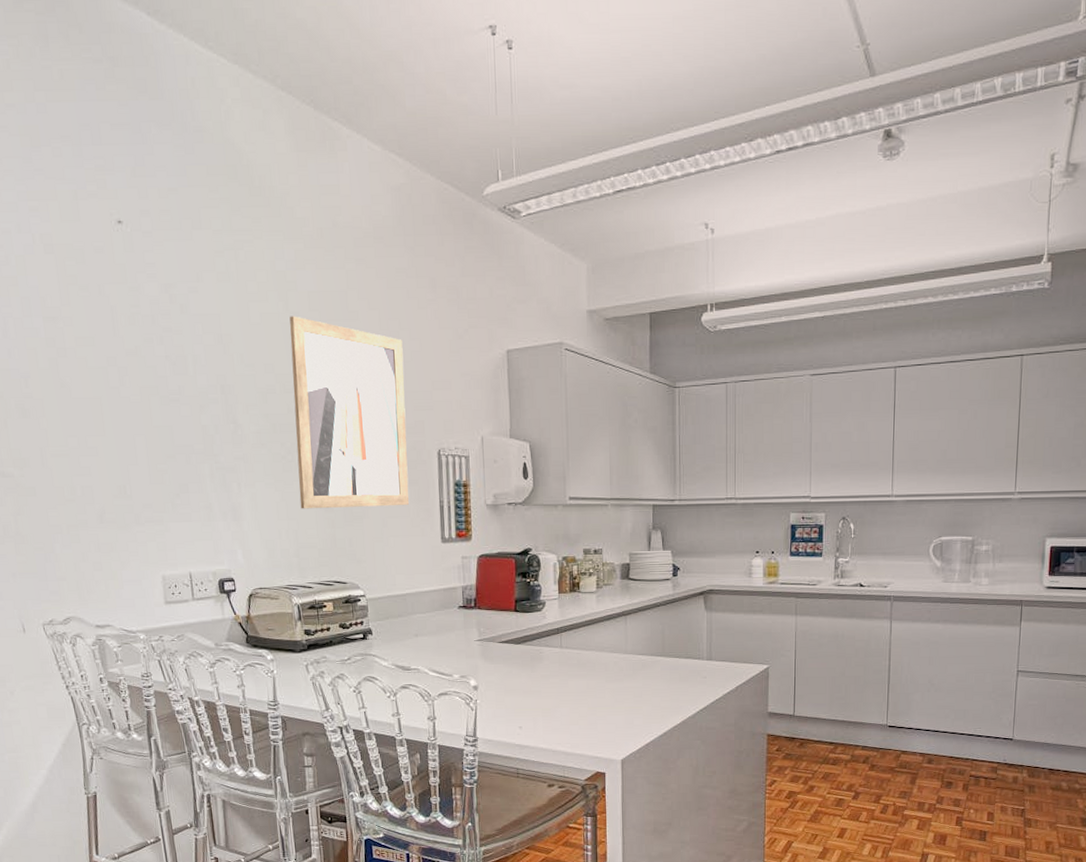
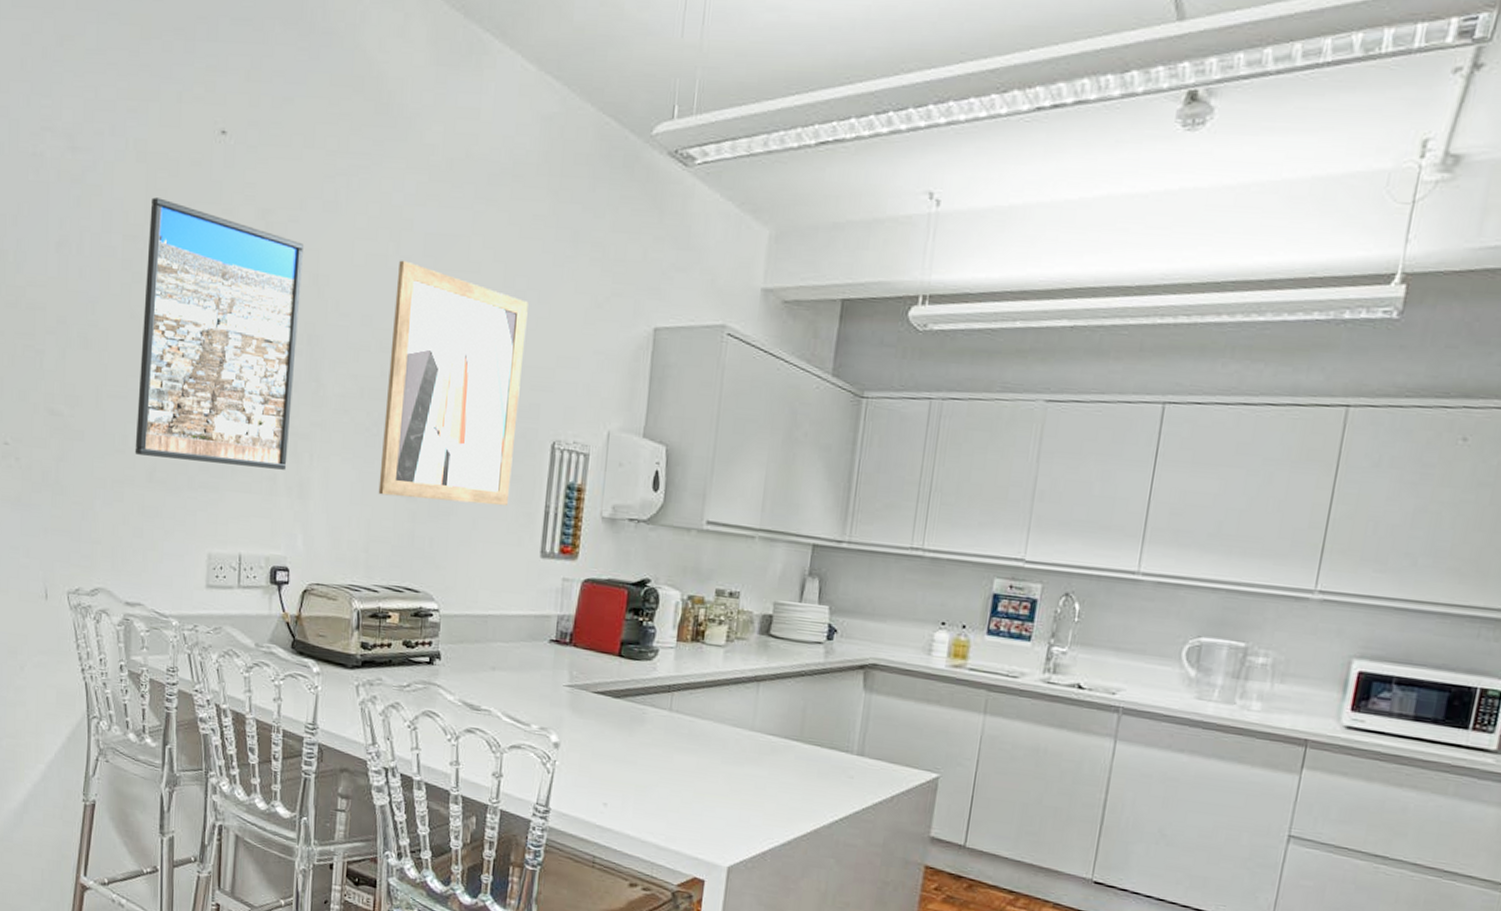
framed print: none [64,283,219,501] -> present [134,197,305,470]

